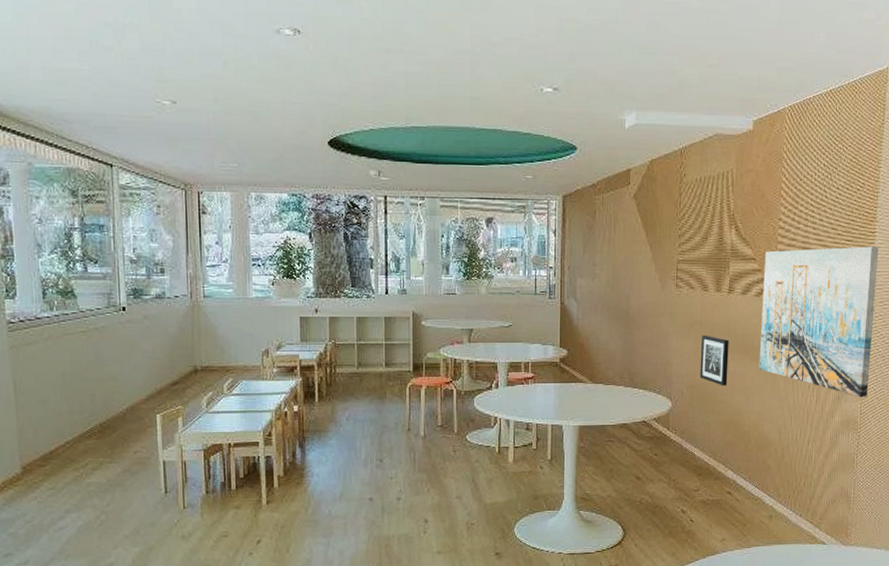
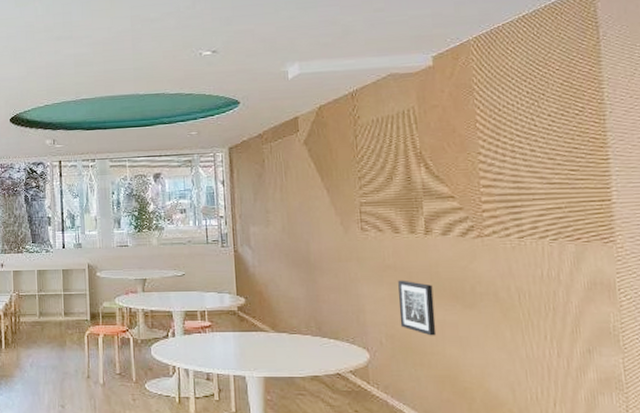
wall art: present [759,246,879,398] -> none [466,175,631,351]

